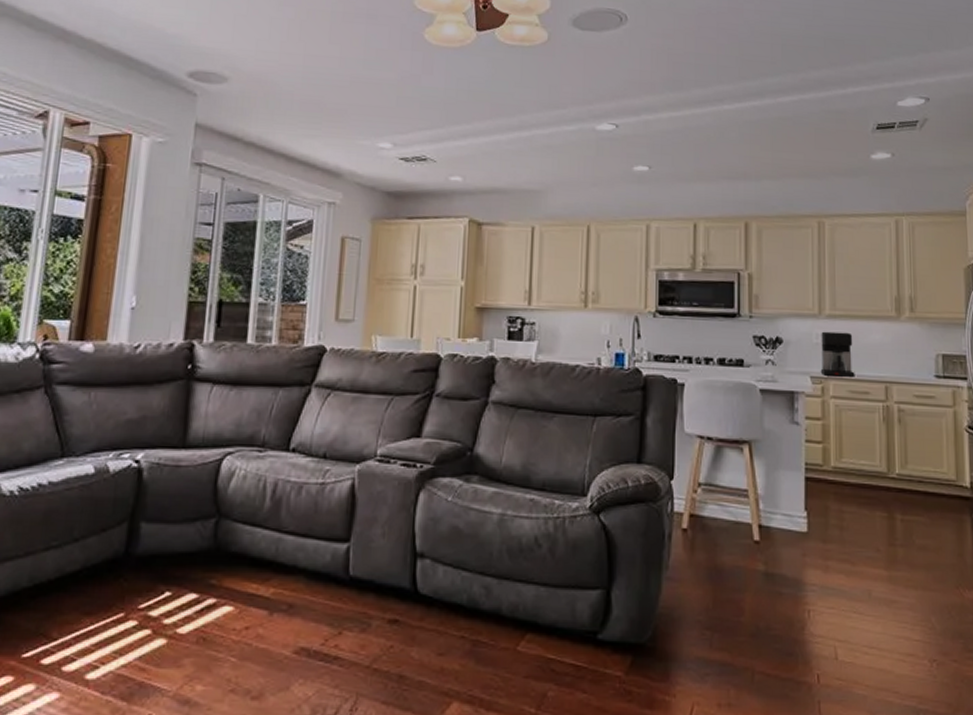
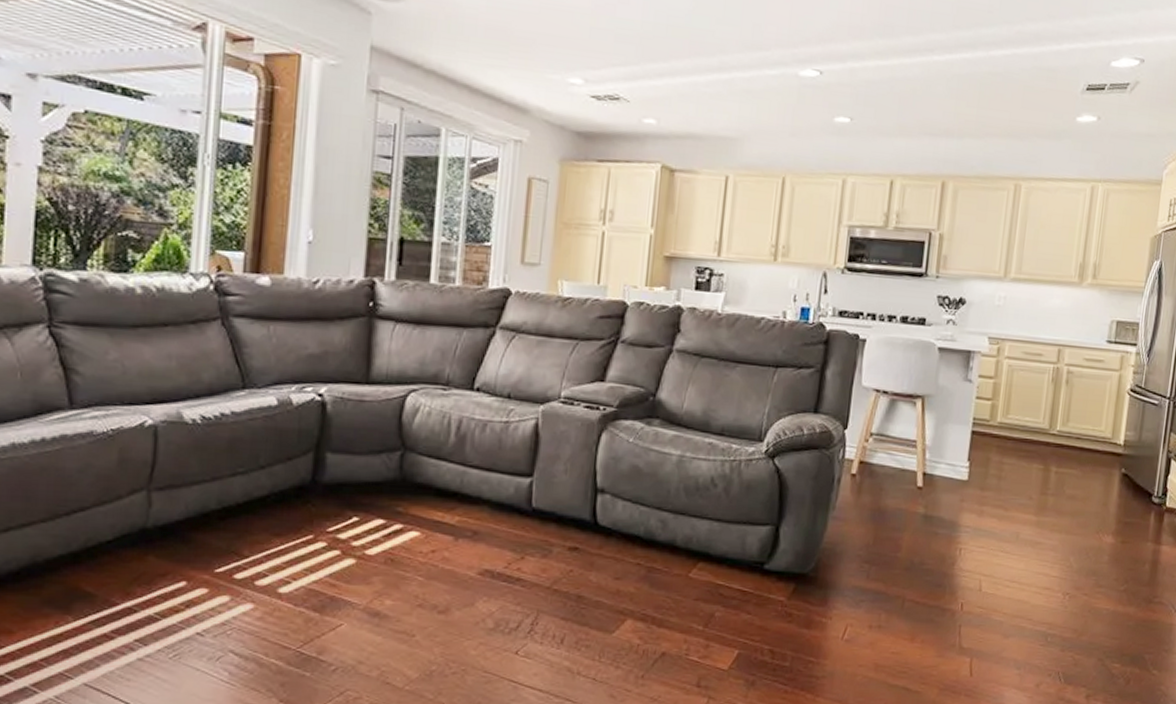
coffee maker: present [820,331,855,377] -> none [998,294,1034,339]

